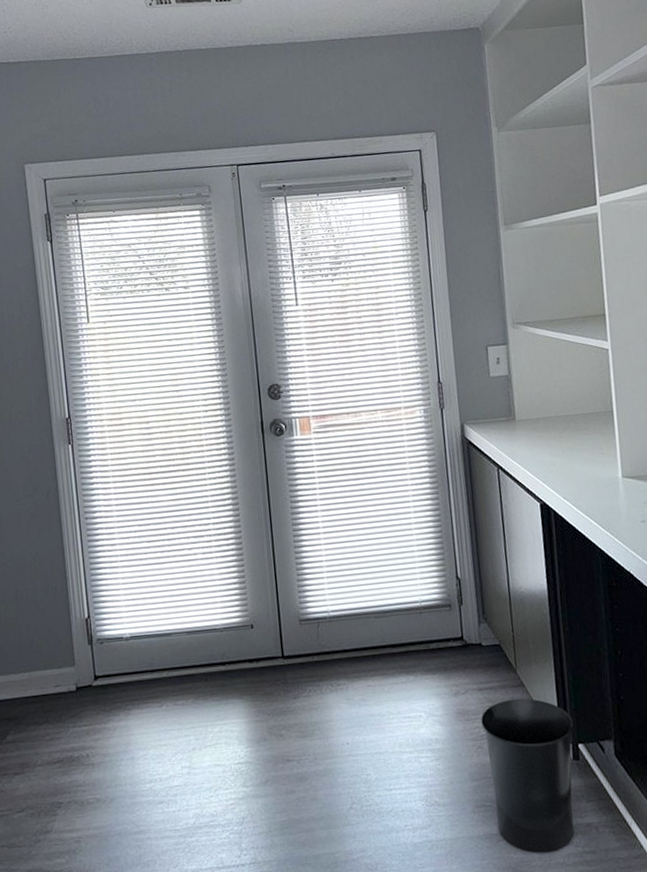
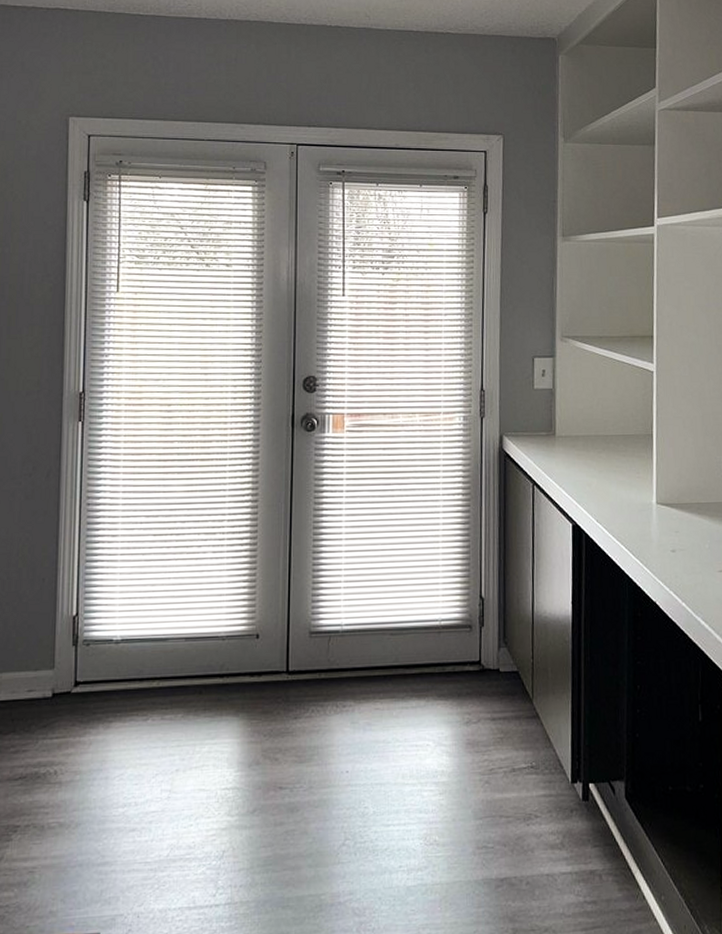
waste bin: present [481,698,575,853] -> none [491,731,586,902]

